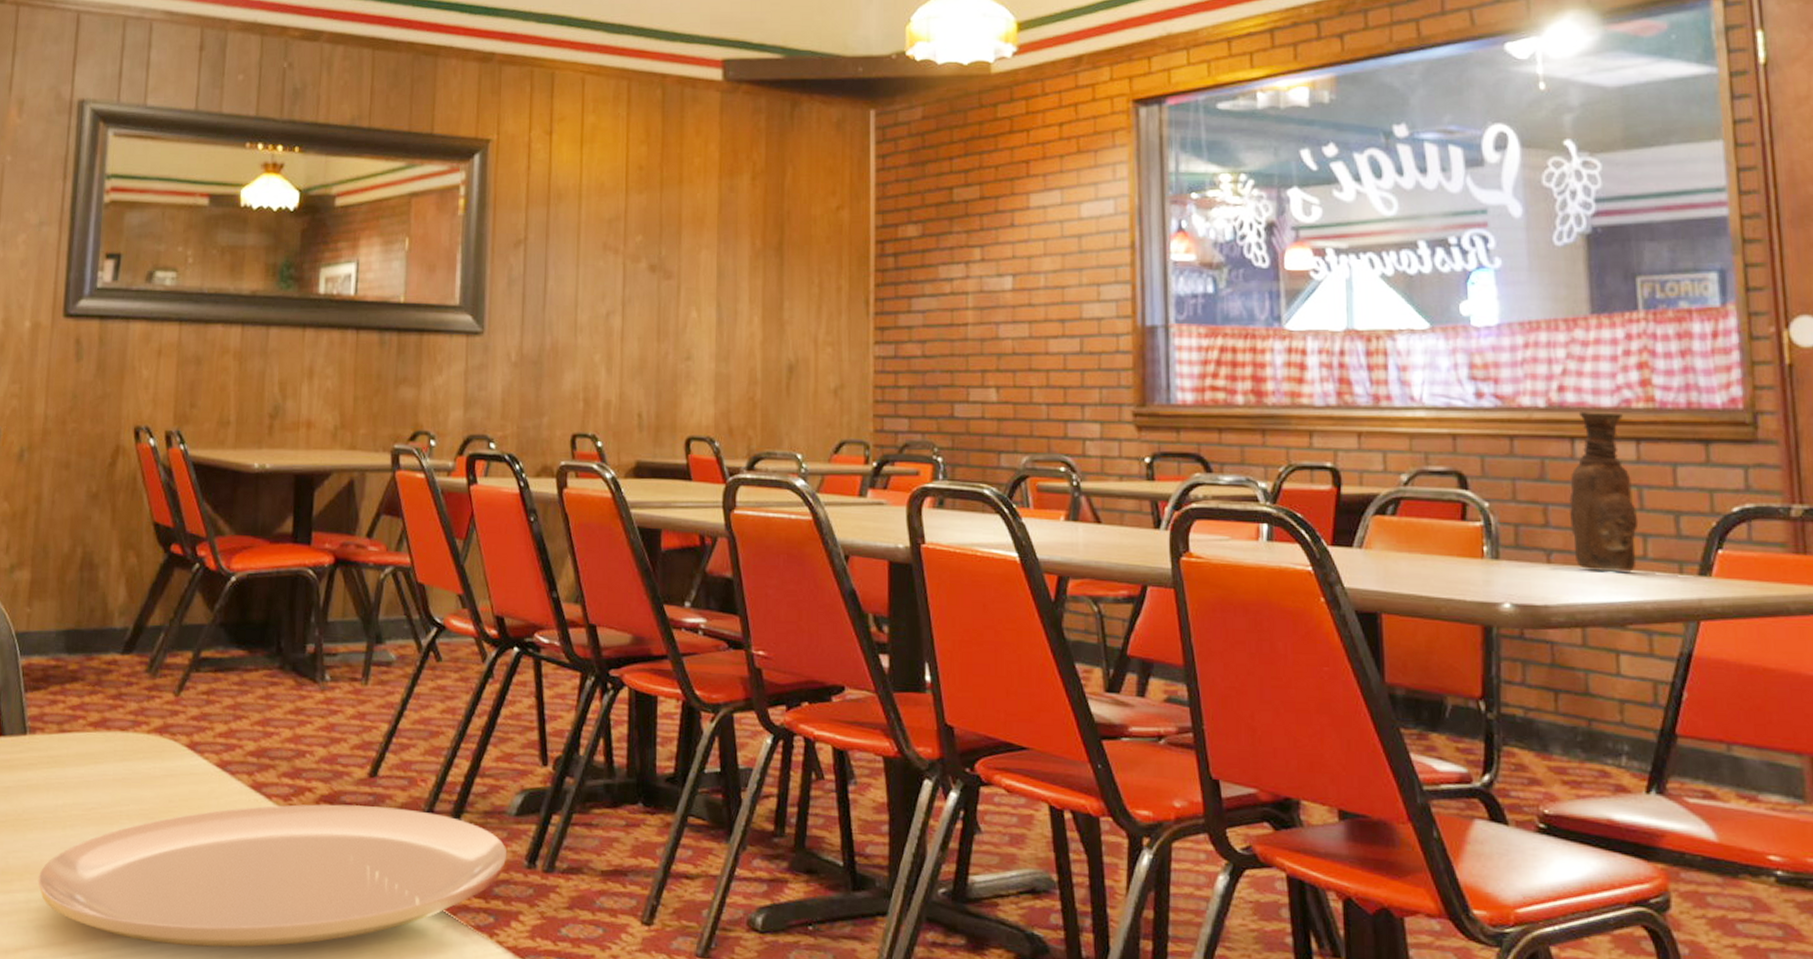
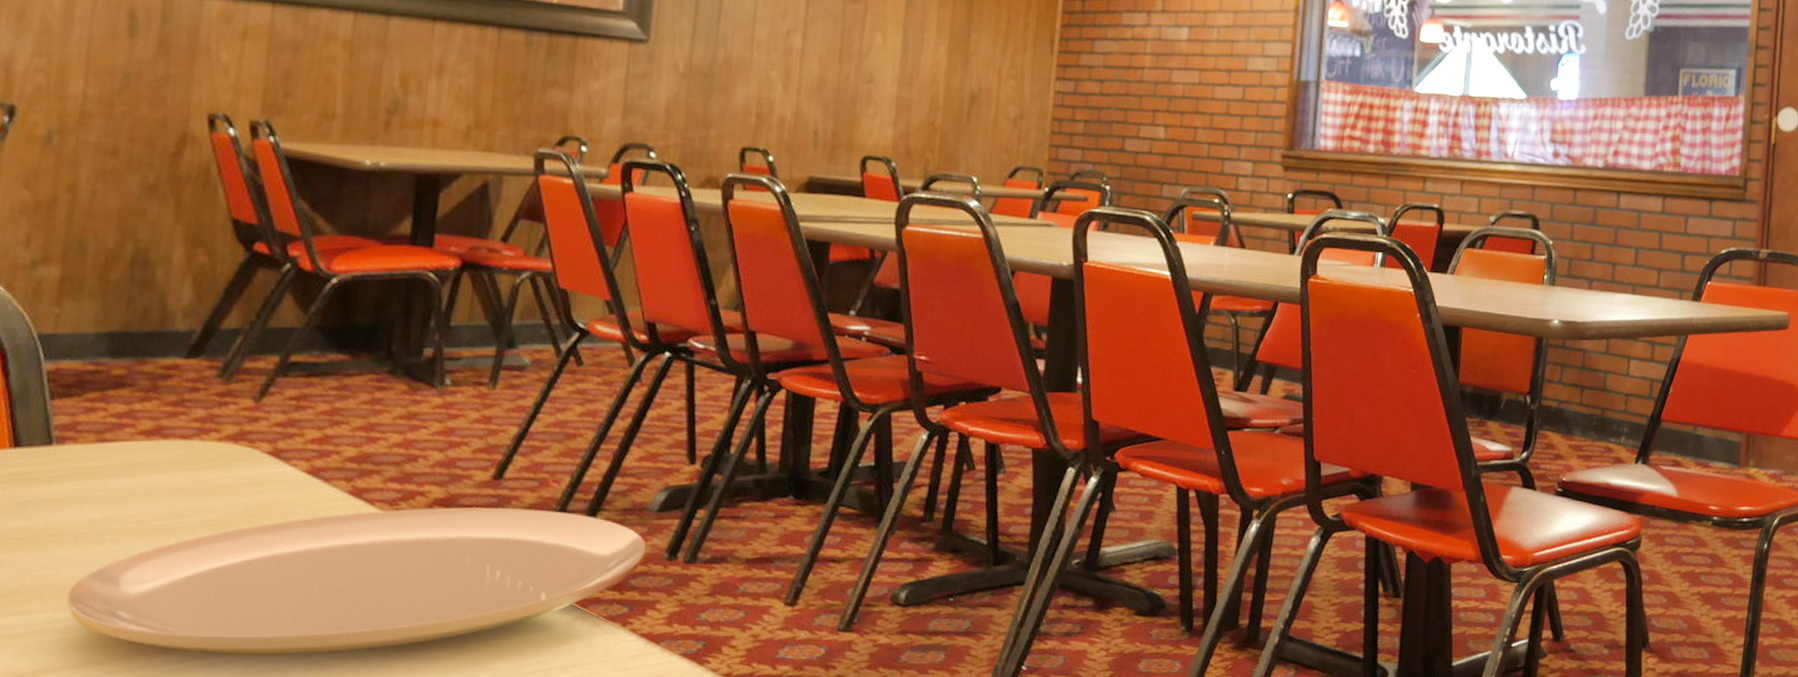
decorative bottle: present [1569,412,1639,573] -> none [1609,172,1657,298]

